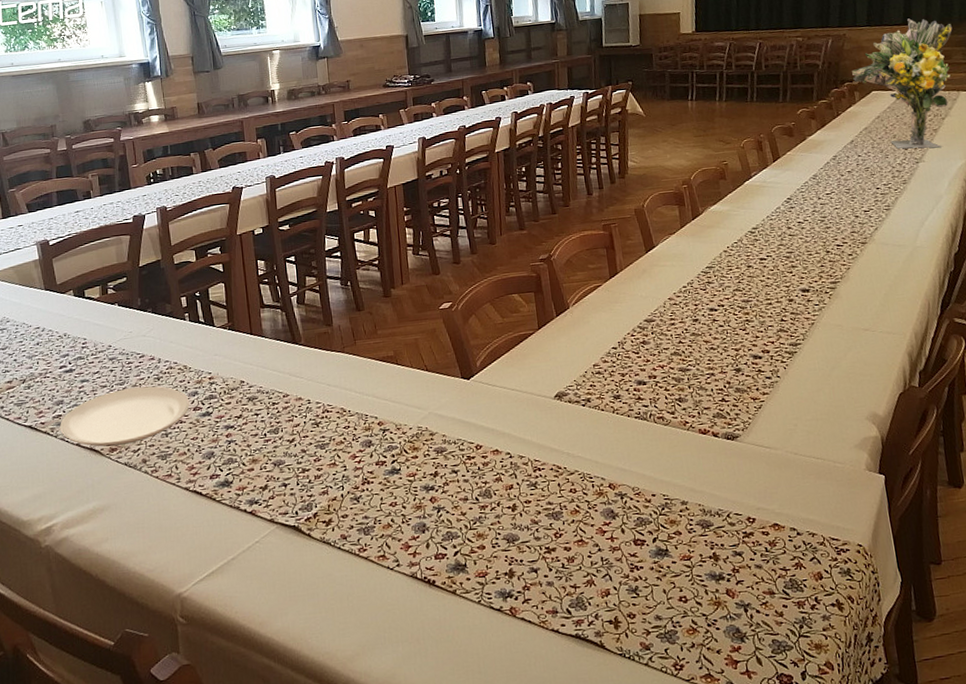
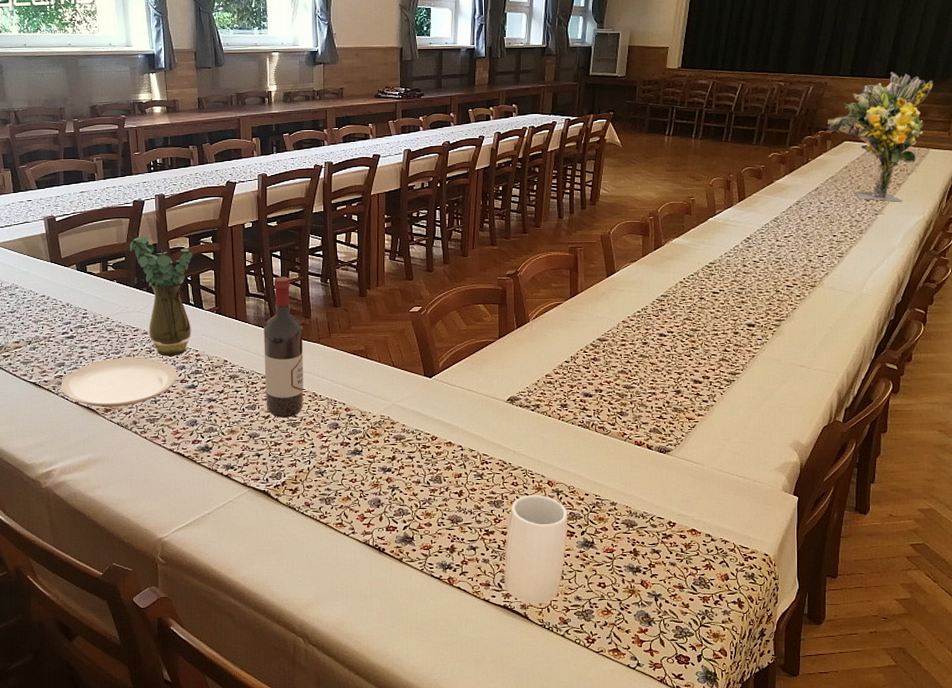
vase: none [129,250,203,383] -> present [128,233,193,356]
wine bottle: none [282,283,332,440] -> present [263,276,304,418]
cup: none [569,500,639,630] -> present [504,495,568,604]

